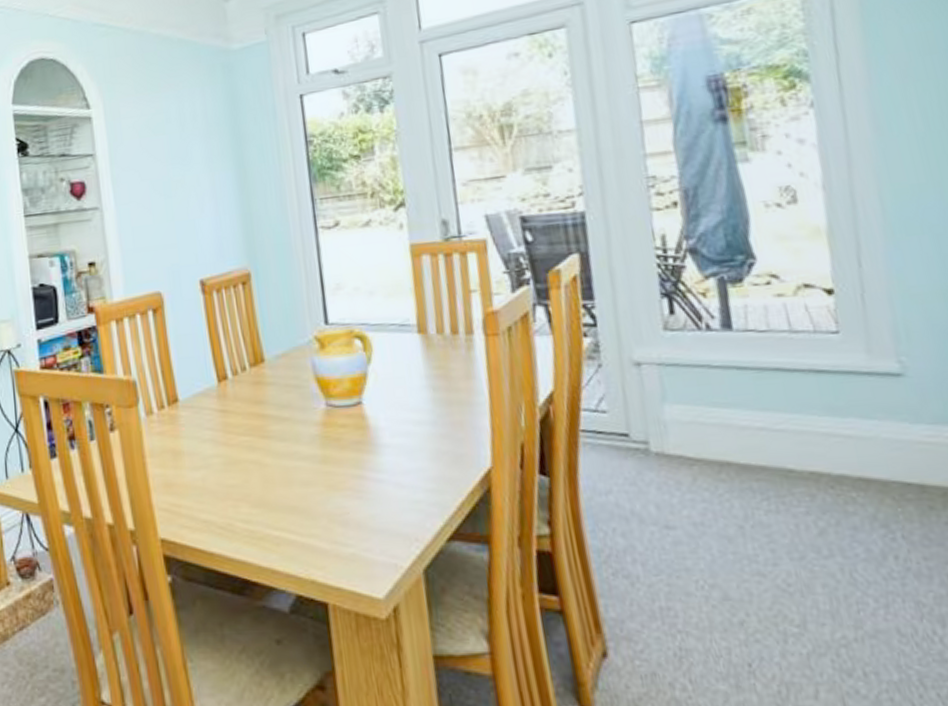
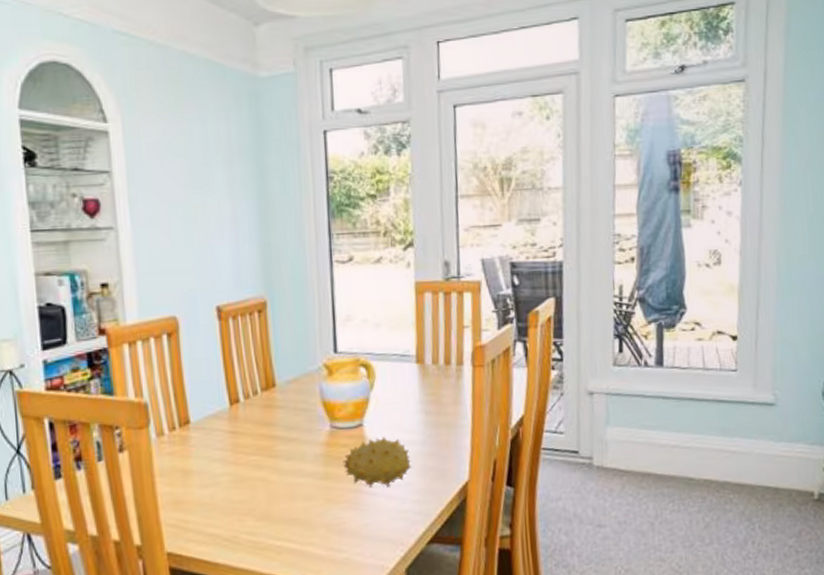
fruit: none [342,416,421,473] -> present [343,437,411,487]

